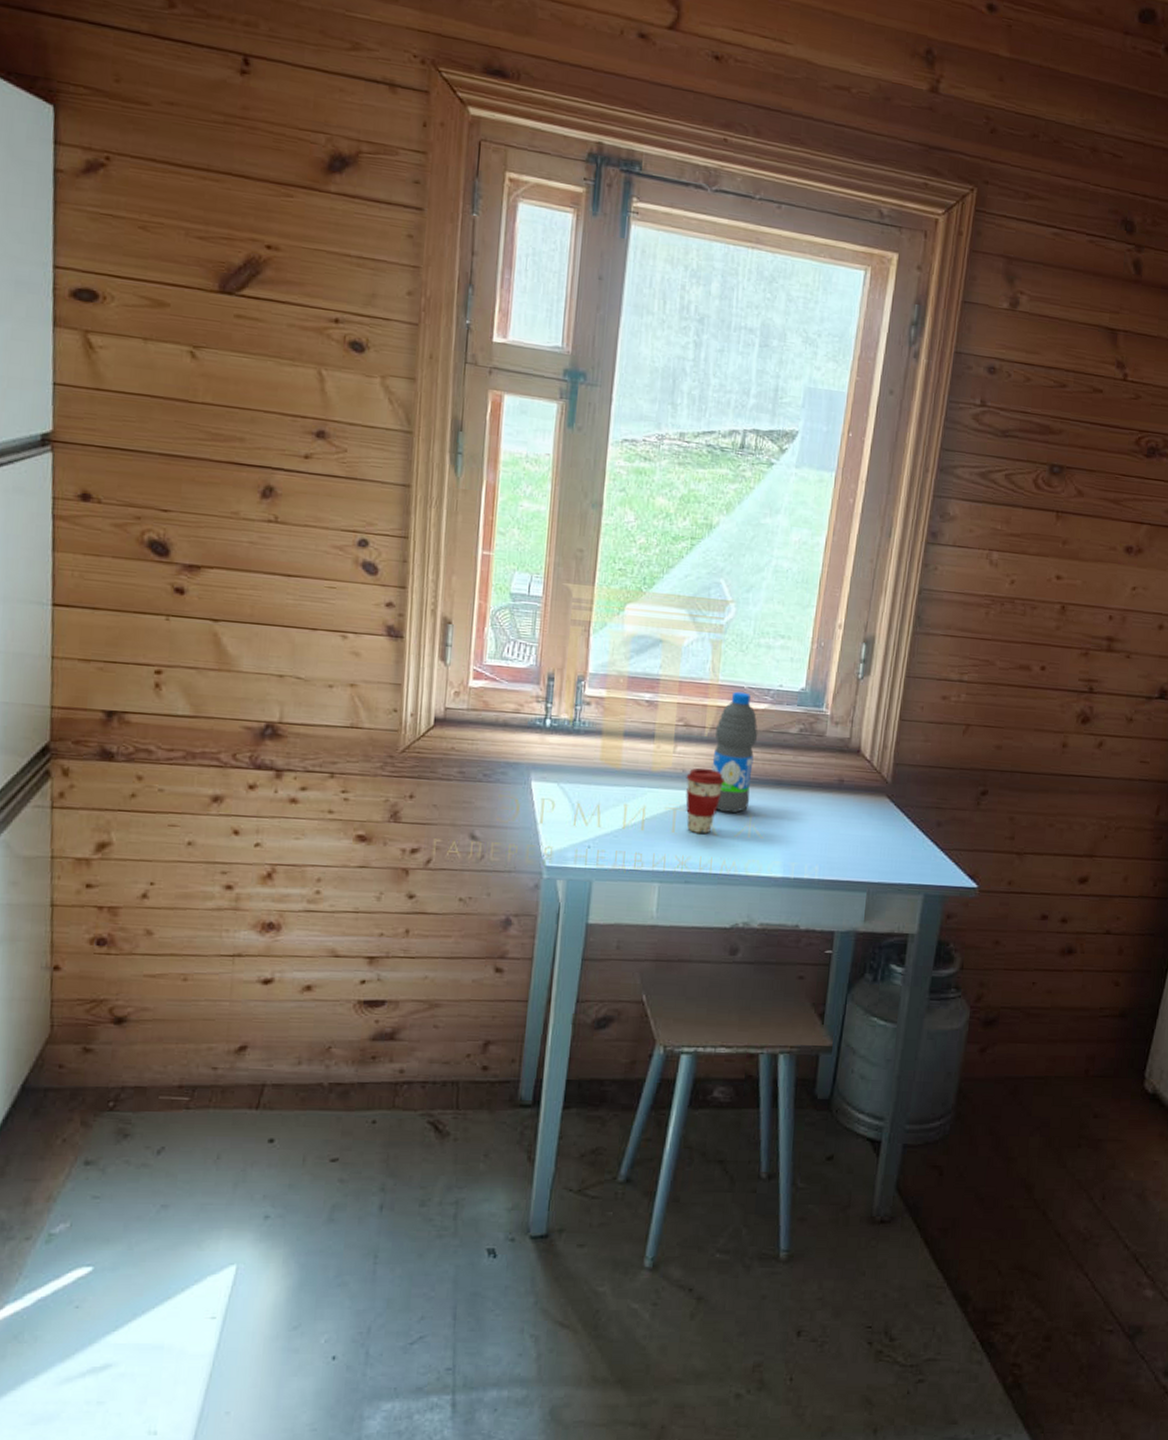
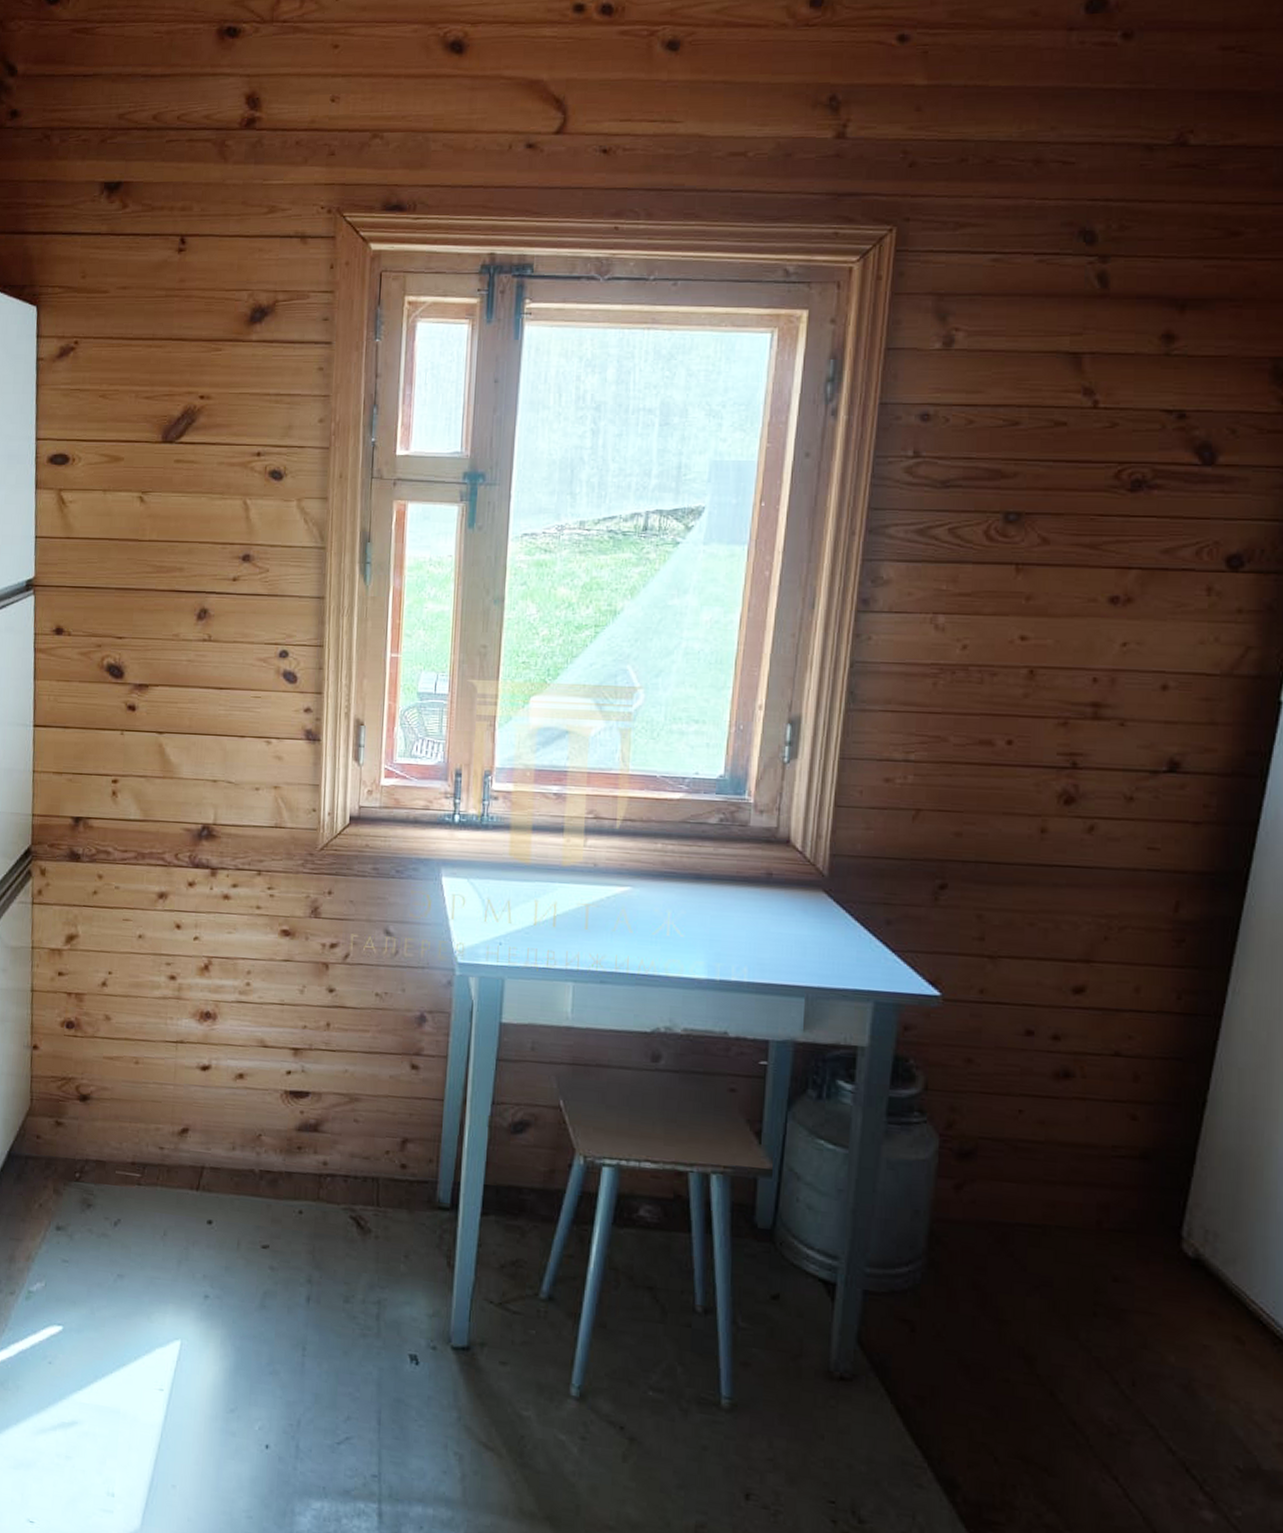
coffee cup: present [685,767,724,833] -> none [598,861,639,931]
water bottle: present [711,691,758,813] -> none [625,781,674,909]

